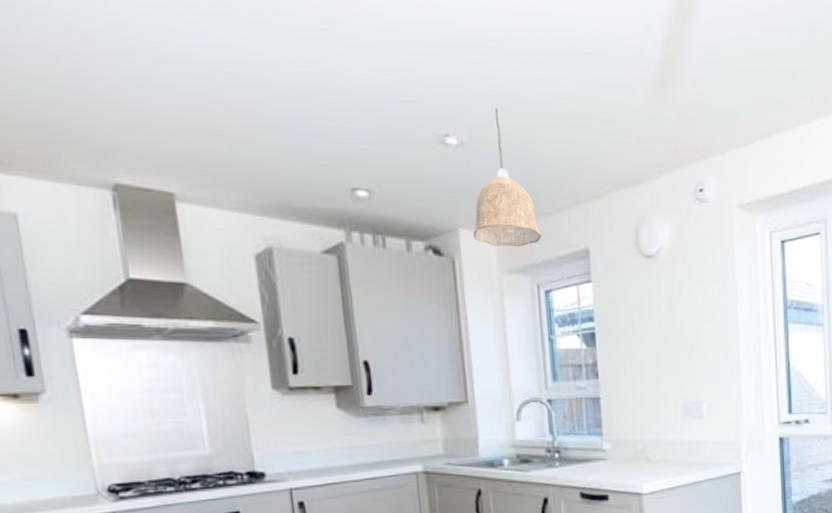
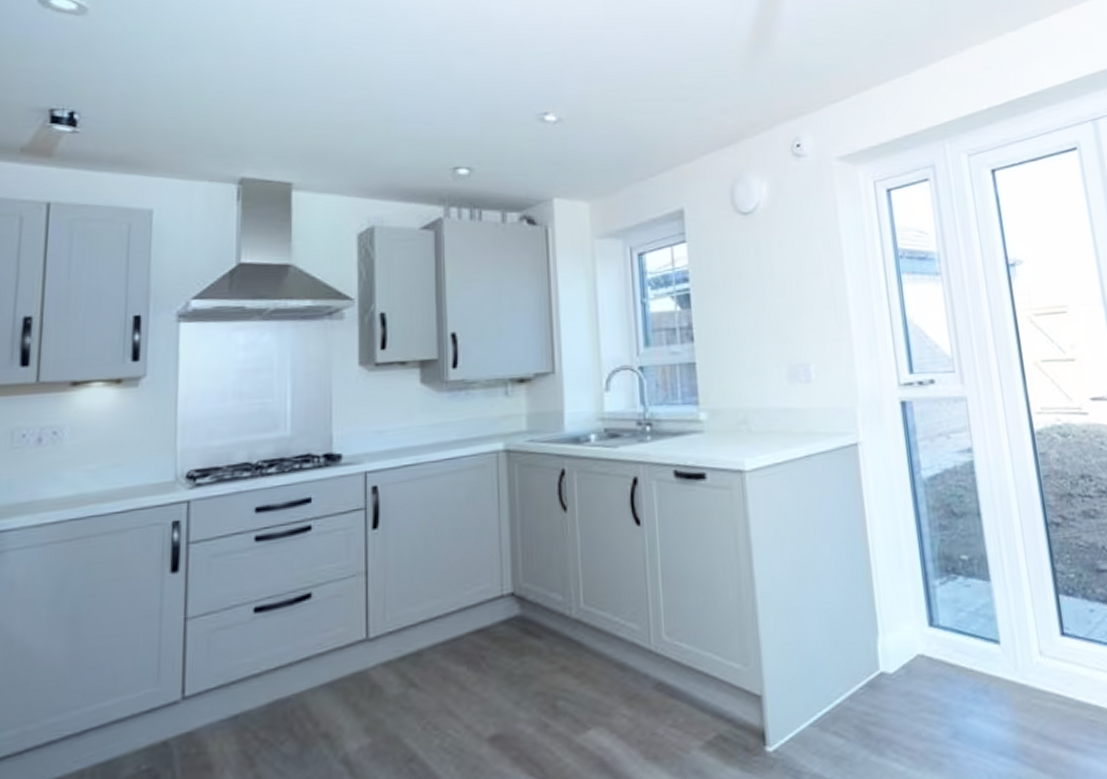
pendant lamp: present [473,108,542,246] -> none [568,85,635,213]

